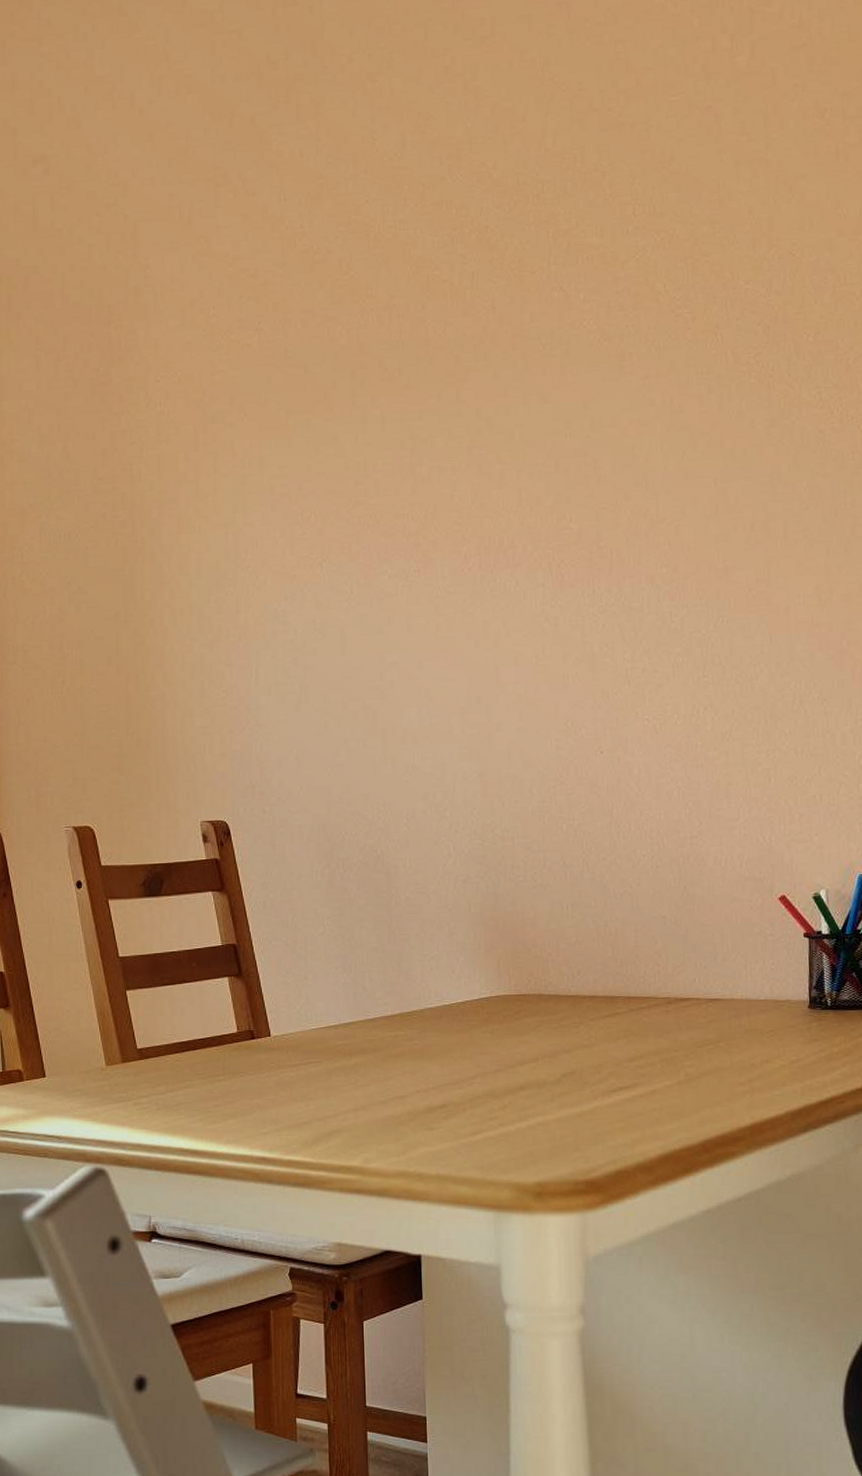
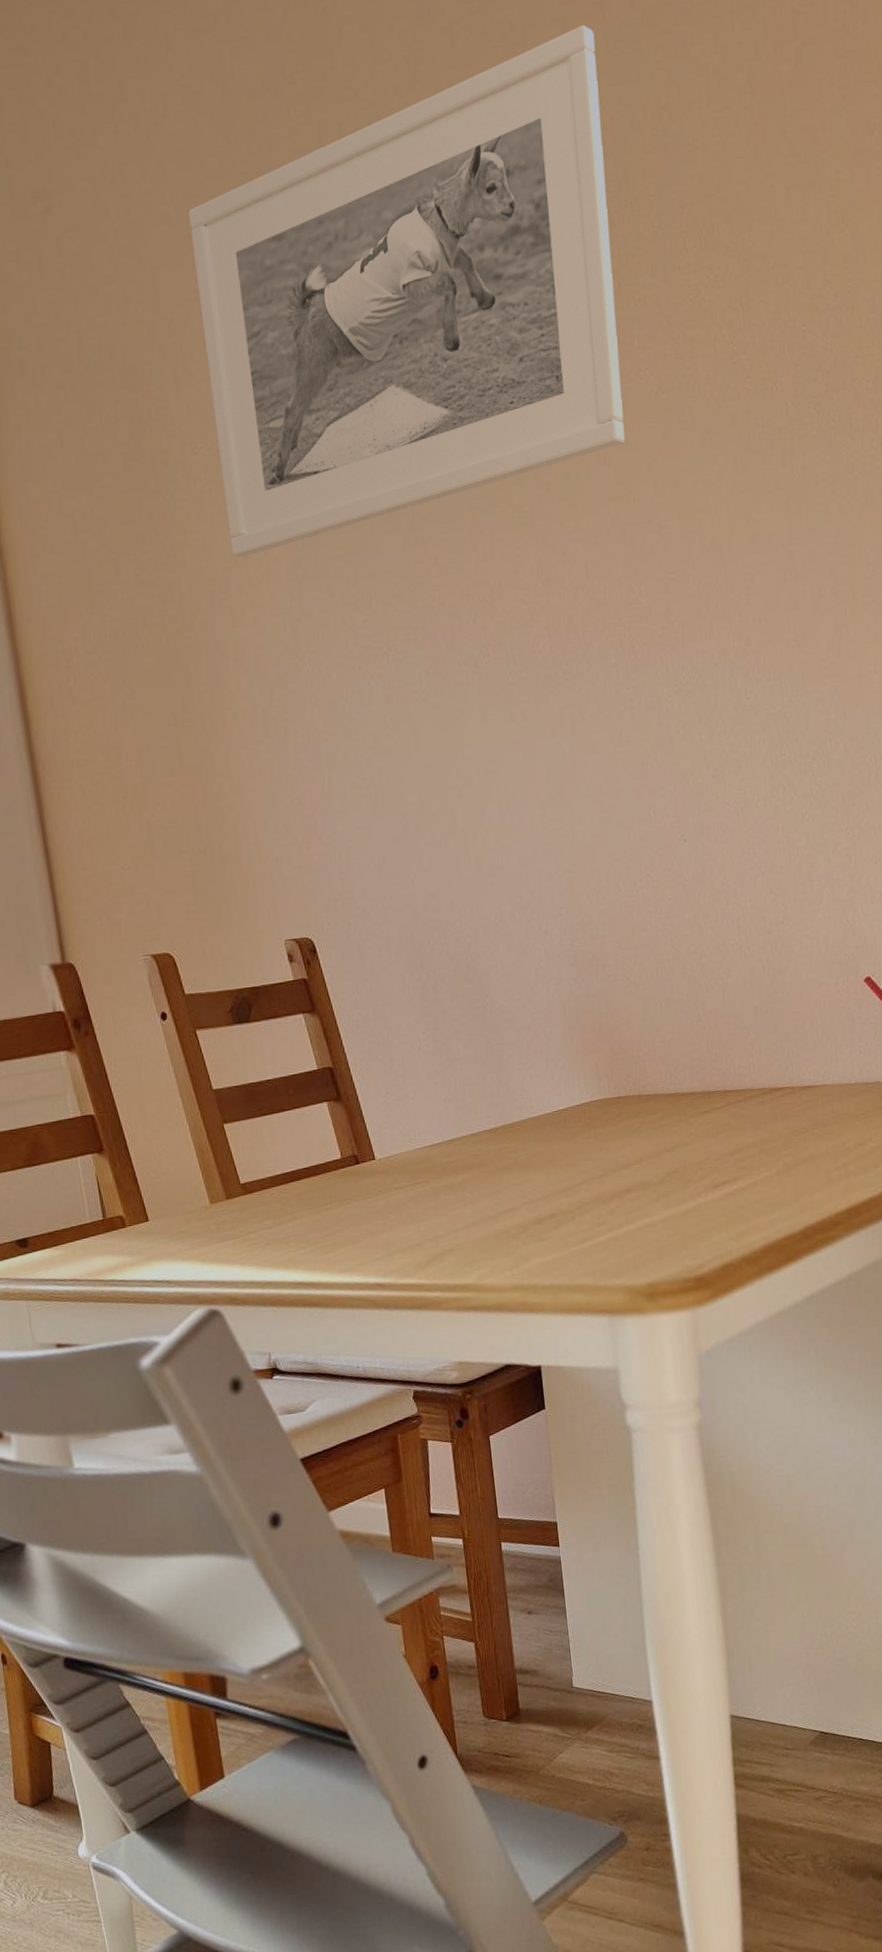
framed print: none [172,21,566,473] -> present [188,25,625,558]

